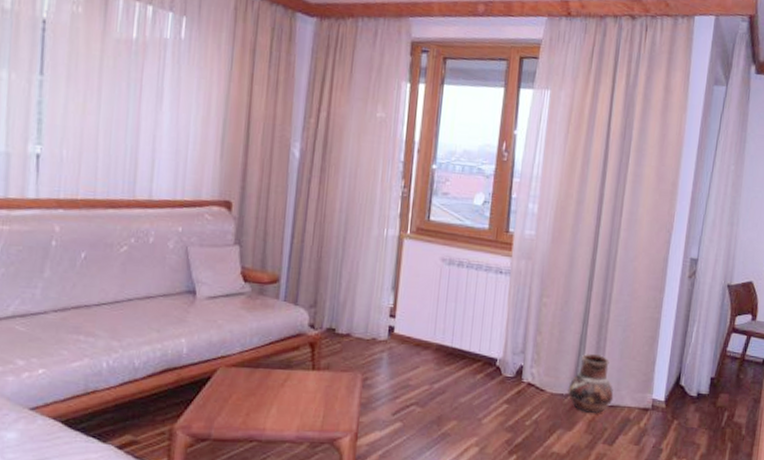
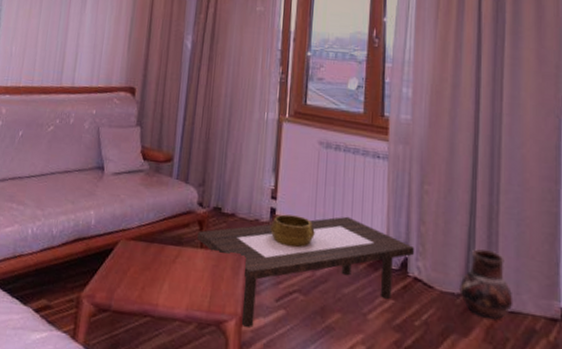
coffee table: none [309,330,530,441] -> present [197,216,414,327]
decorative bowl: none [387,332,434,364] -> present [269,214,315,248]

